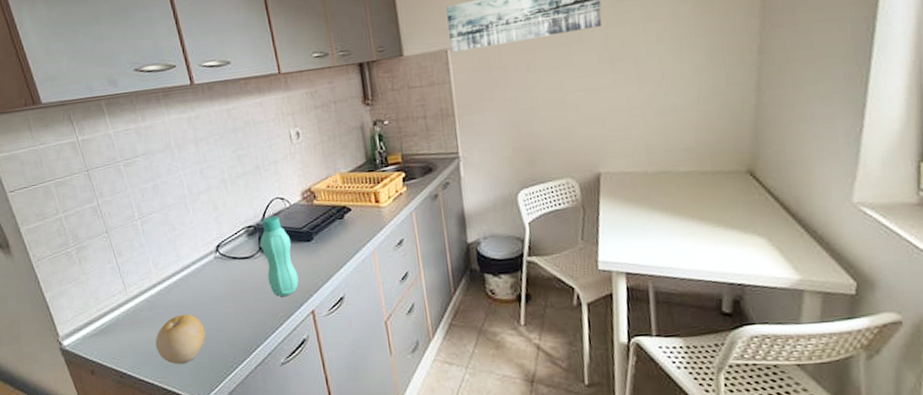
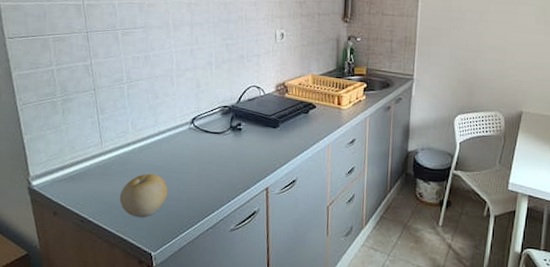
bottle: present [260,215,299,296] -> none [231,100,260,171]

